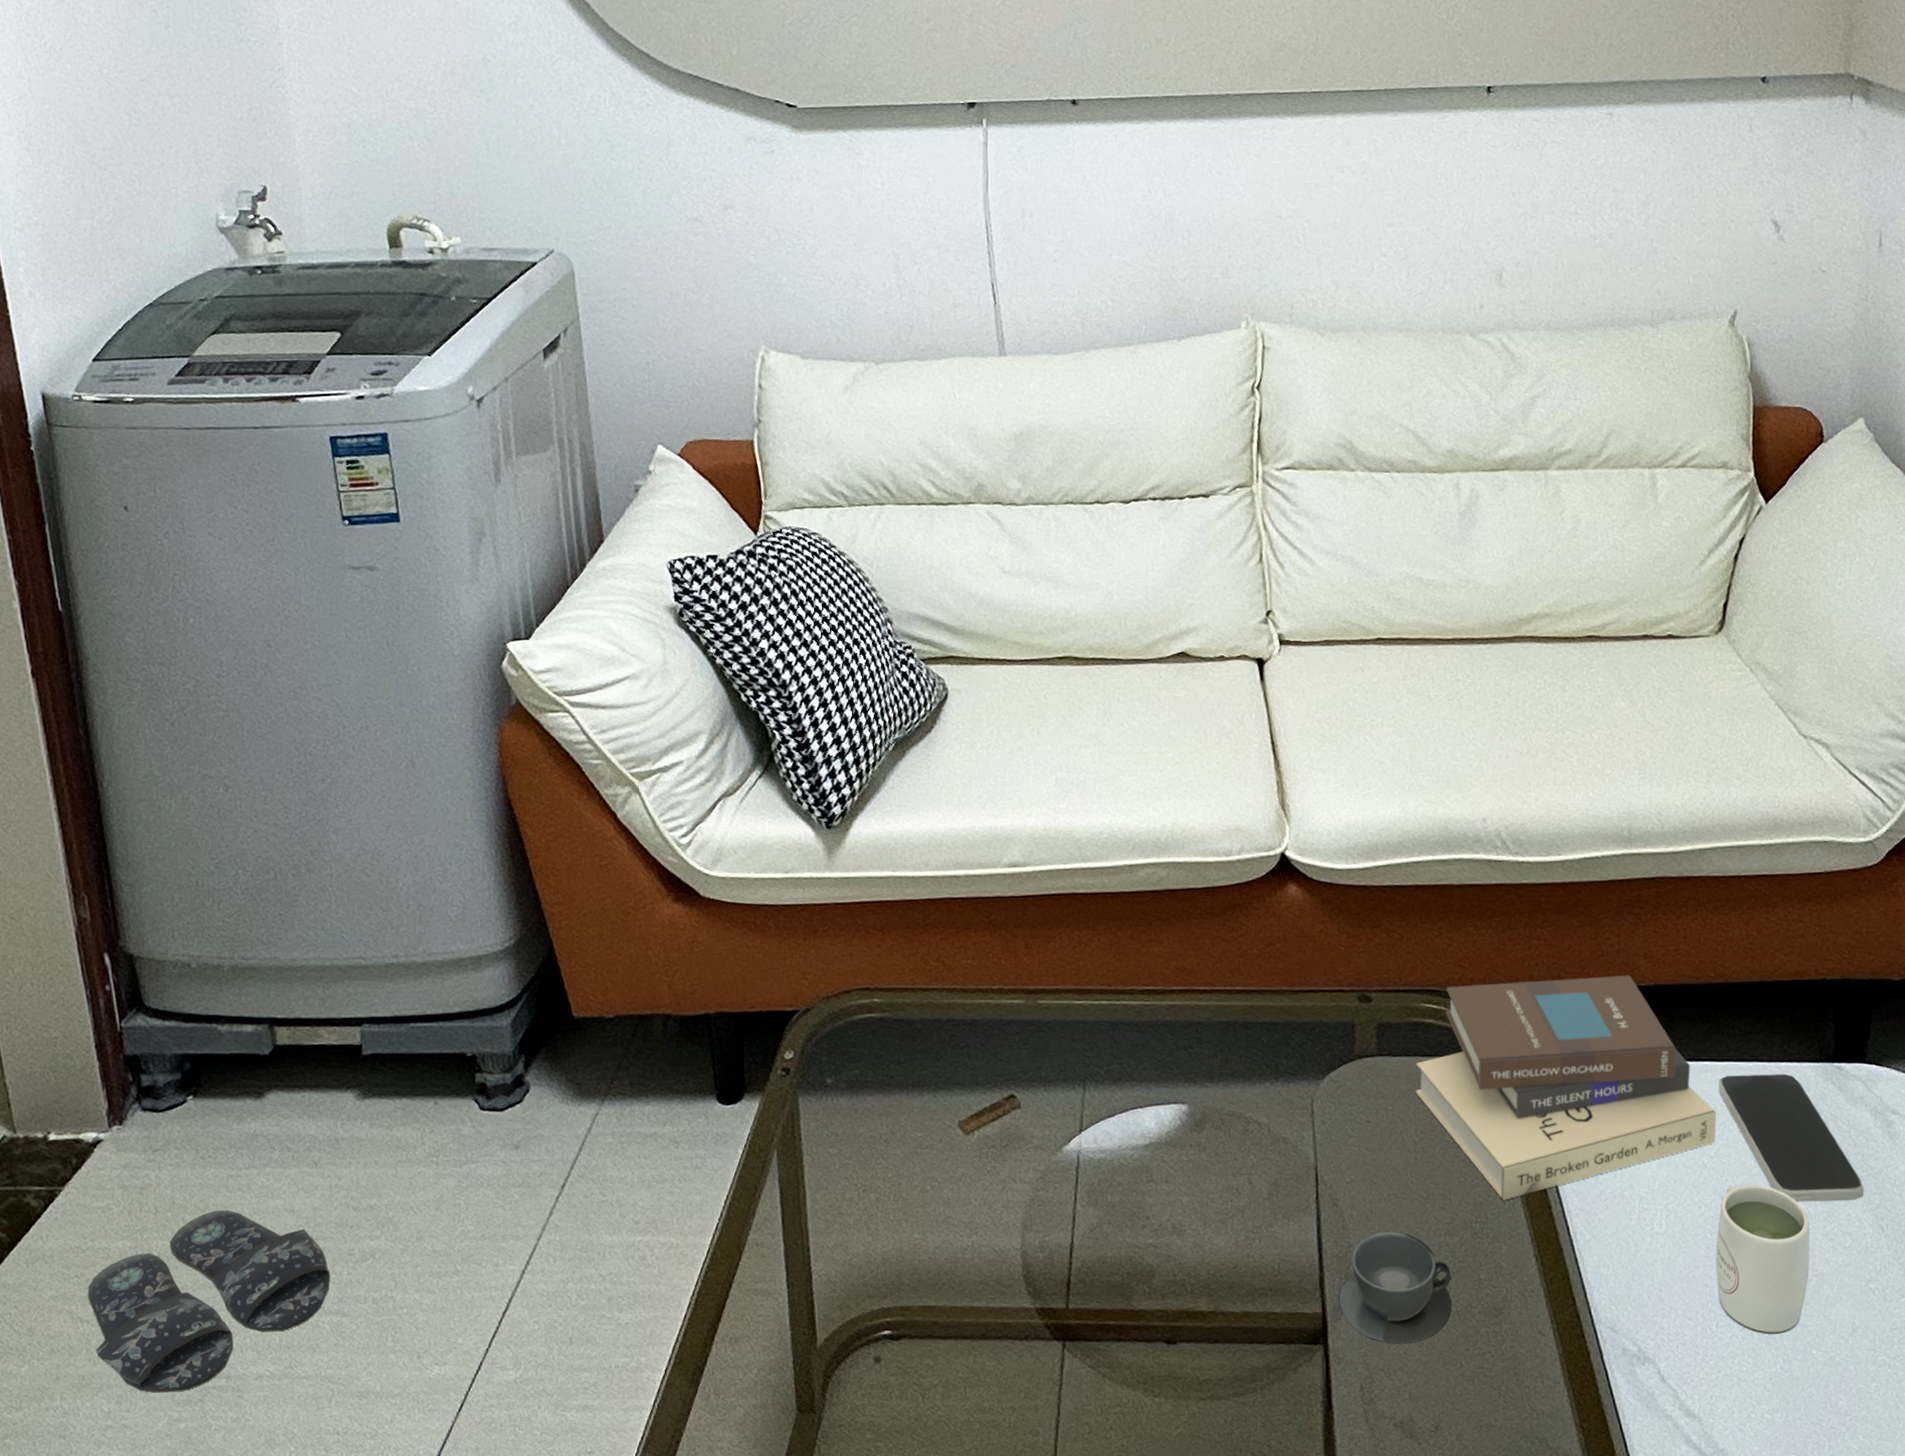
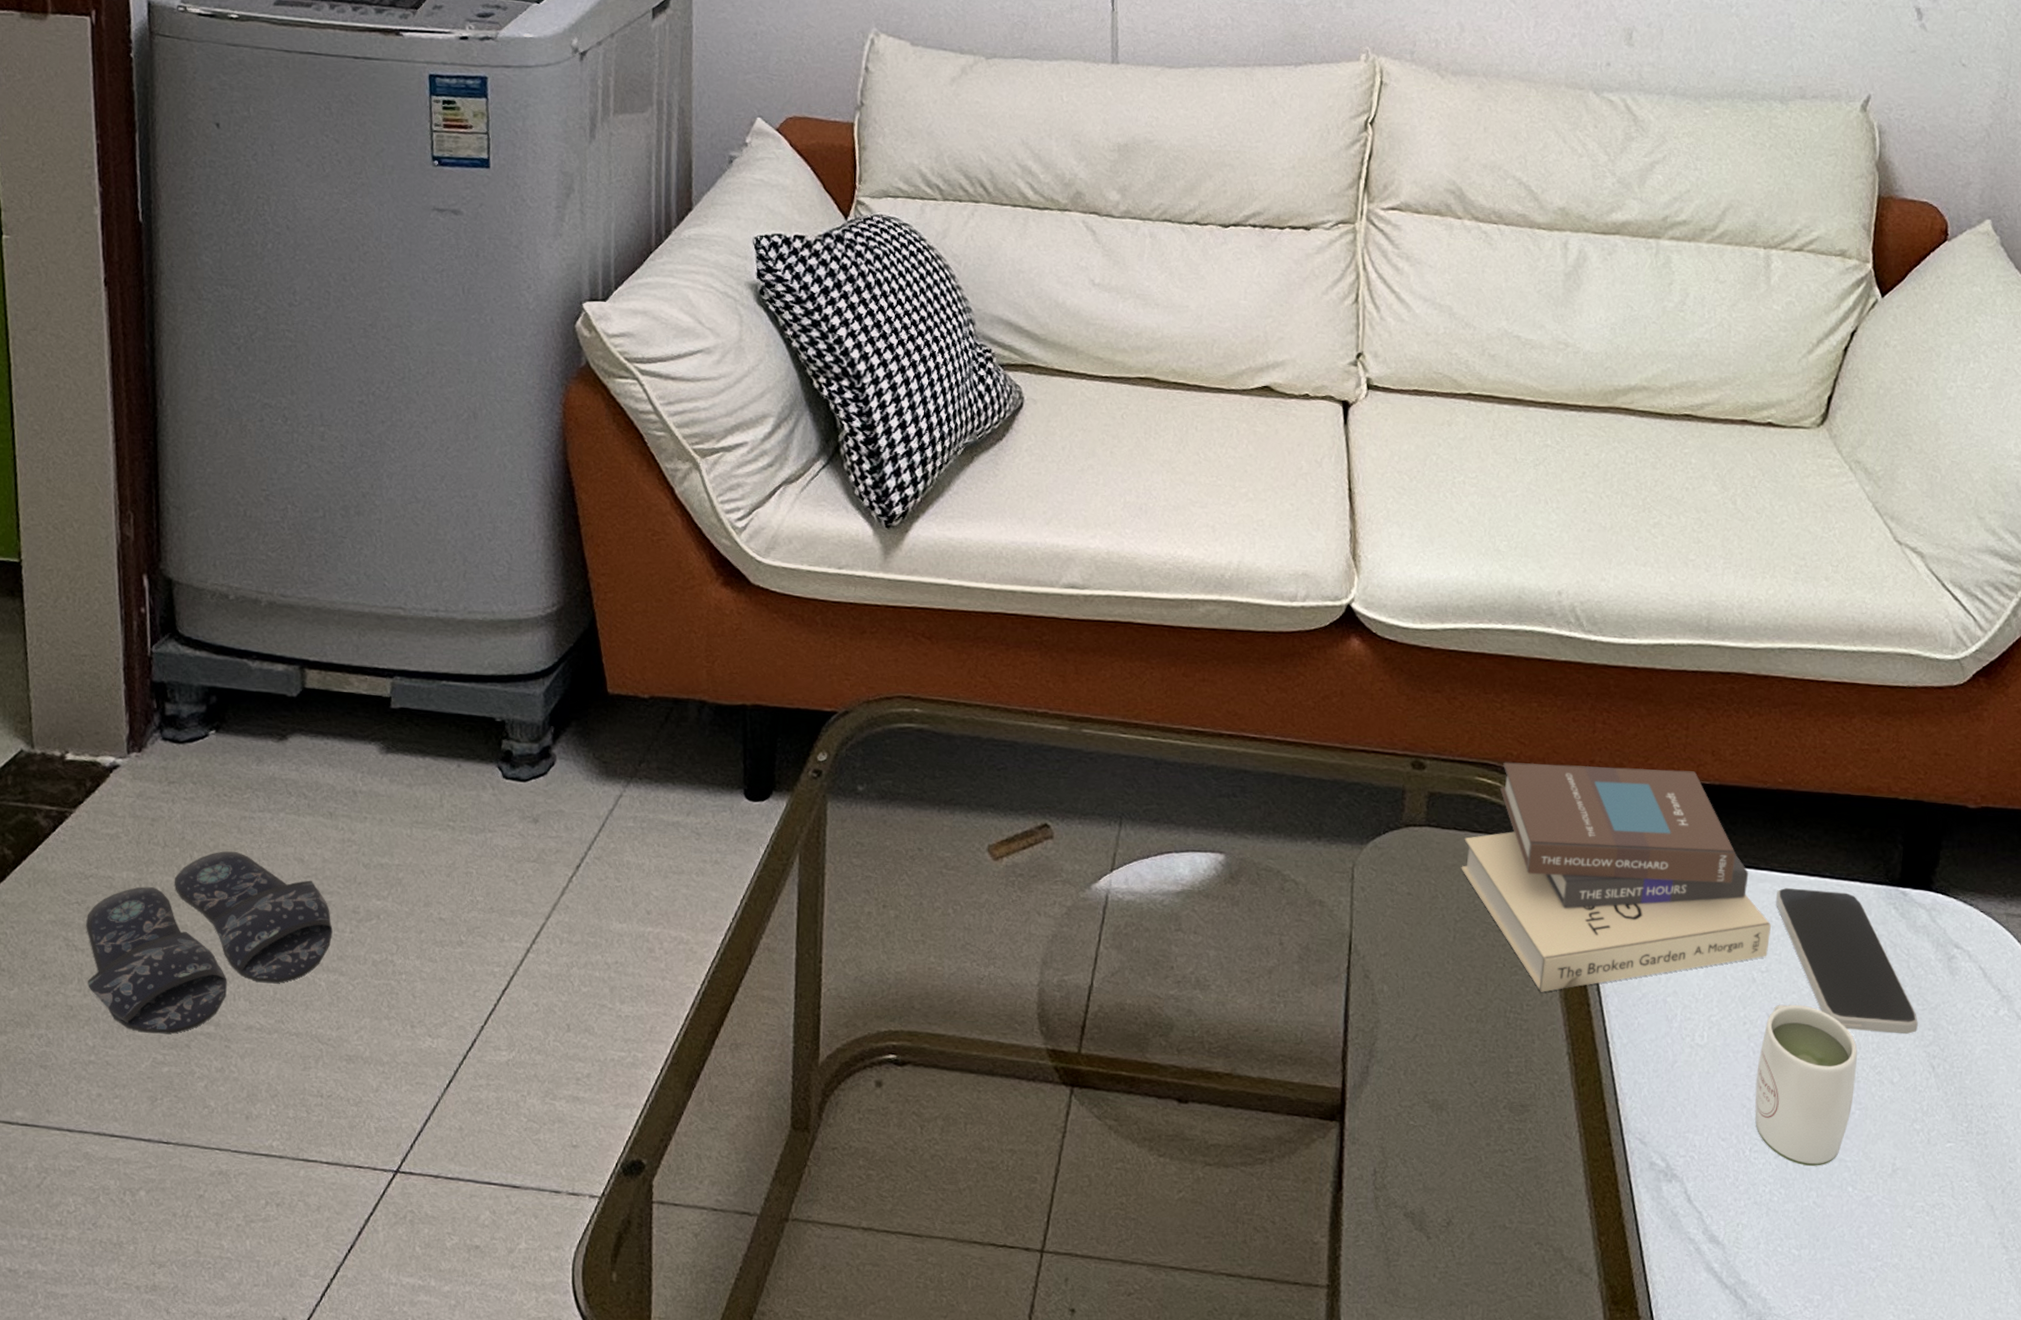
teacup: present [1339,1231,1453,1345] -> none [1360,1010,1479,1132]

